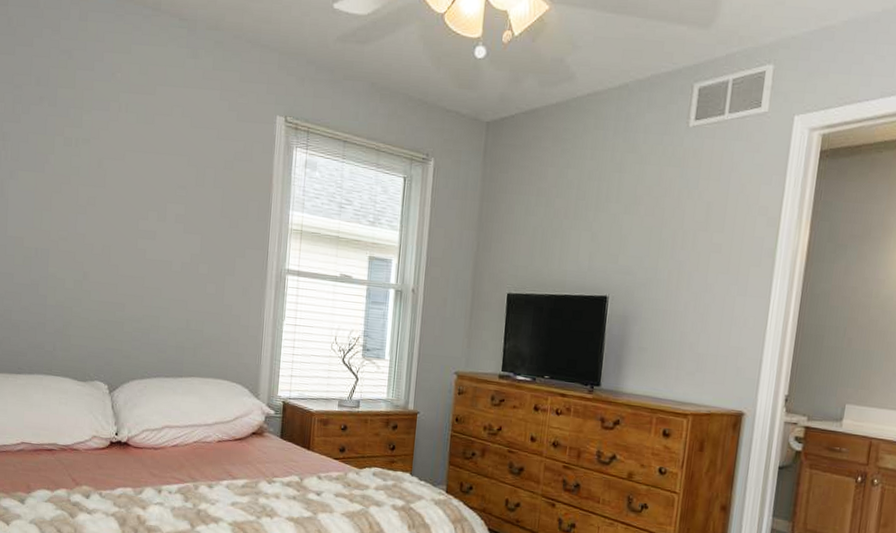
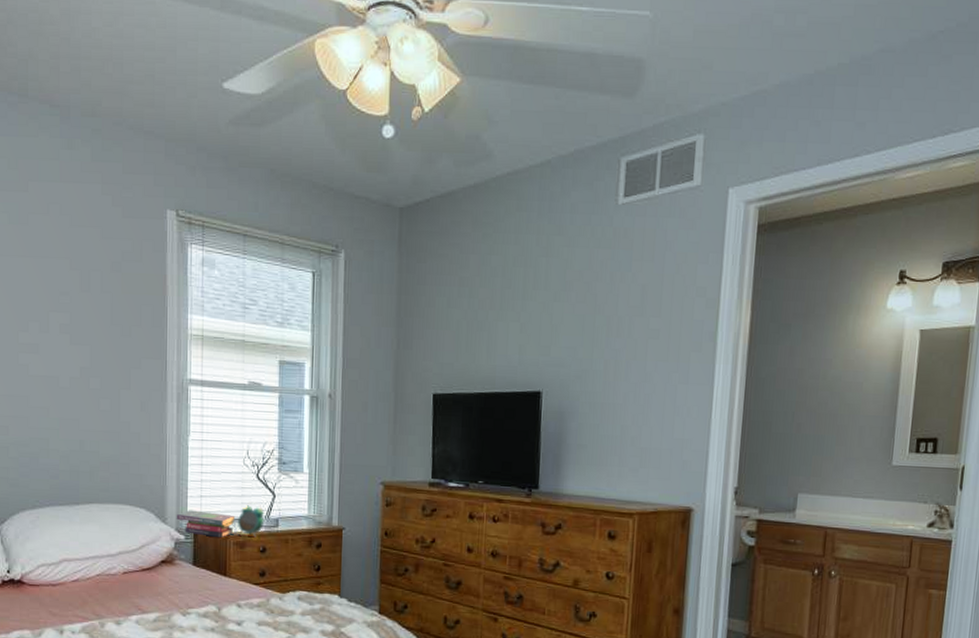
books: none [268,388,321,415] -> present [176,510,236,538]
alarm clock: none [323,383,347,417] -> present [238,501,265,538]

